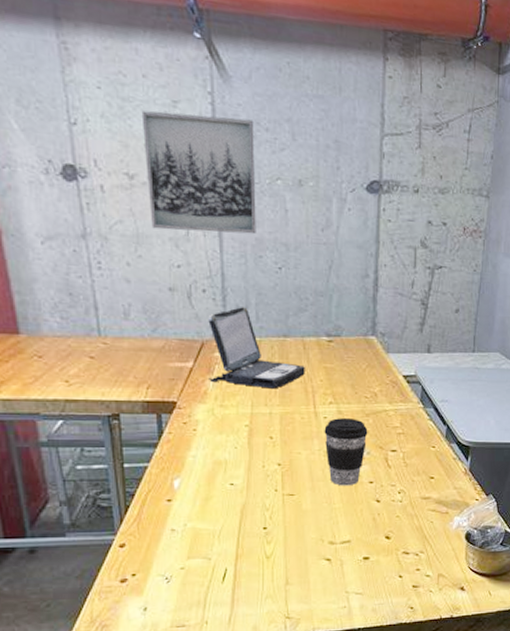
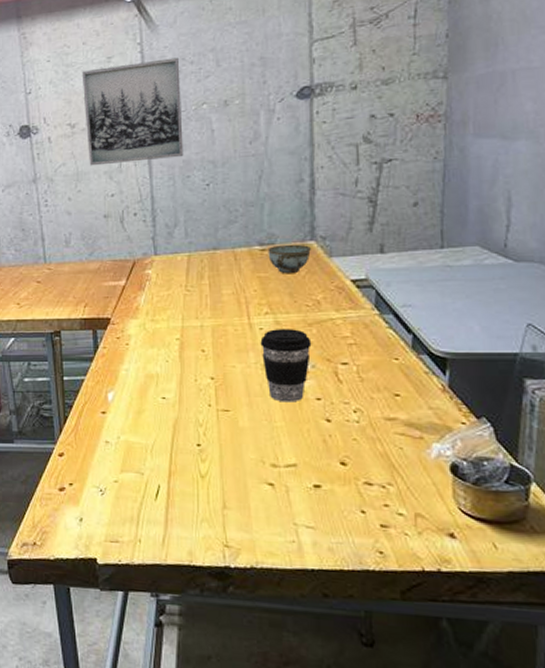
laptop: present [208,307,305,389] -> none [139,225,237,302]
bowl: none [334,337,372,367] -> present [267,244,311,274]

